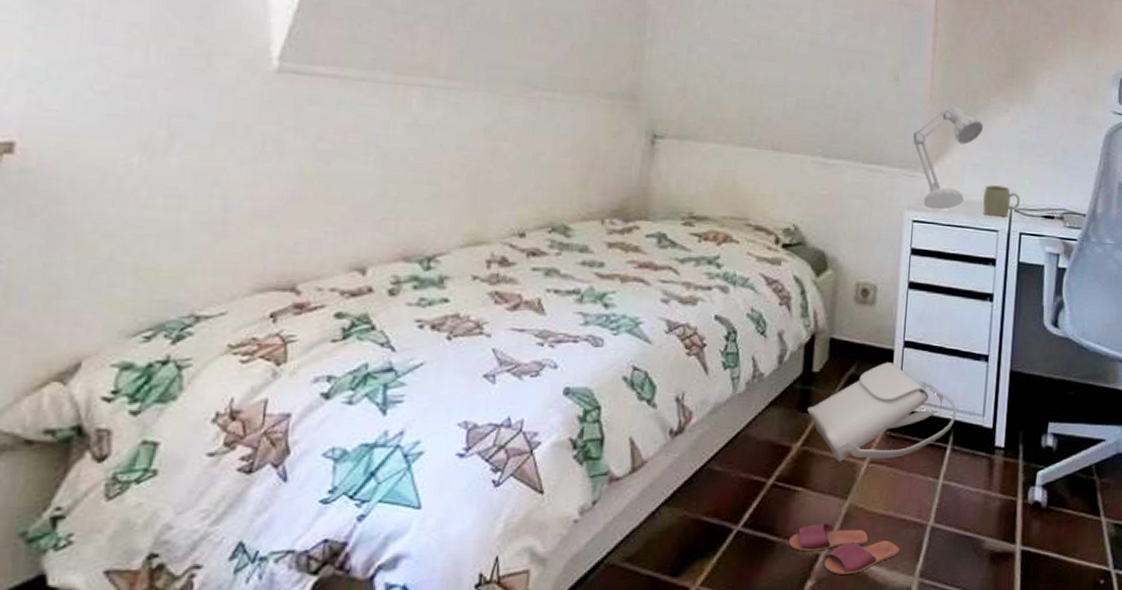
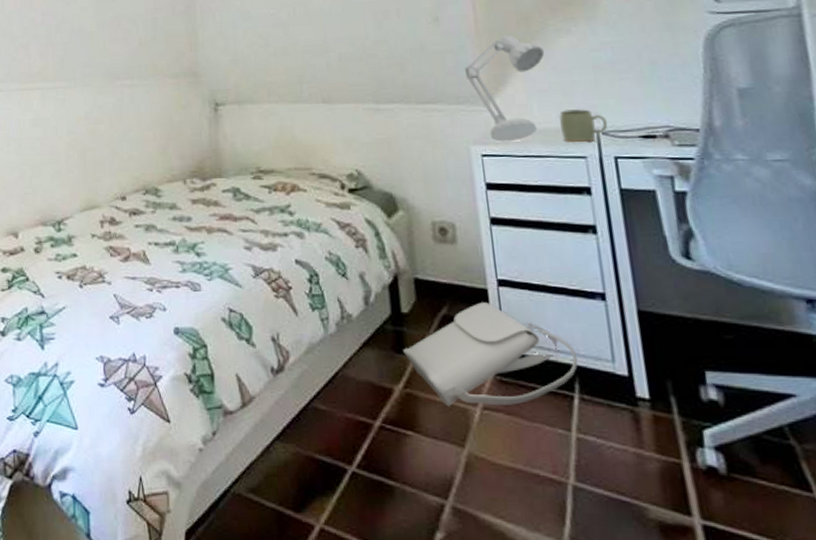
slippers: present [789,523,899,575] -> none [408,471,539,531]

